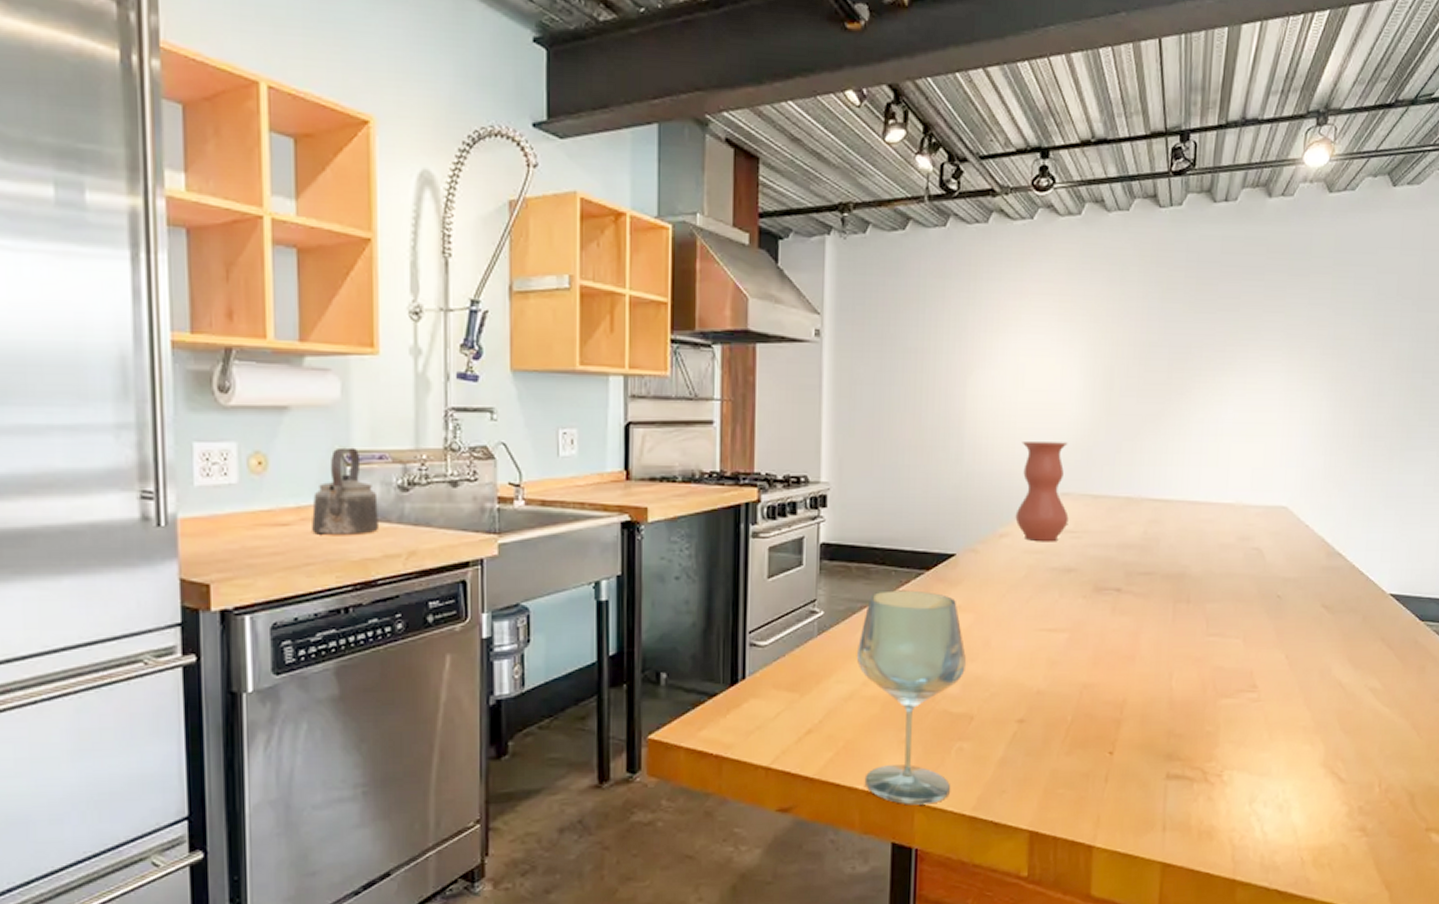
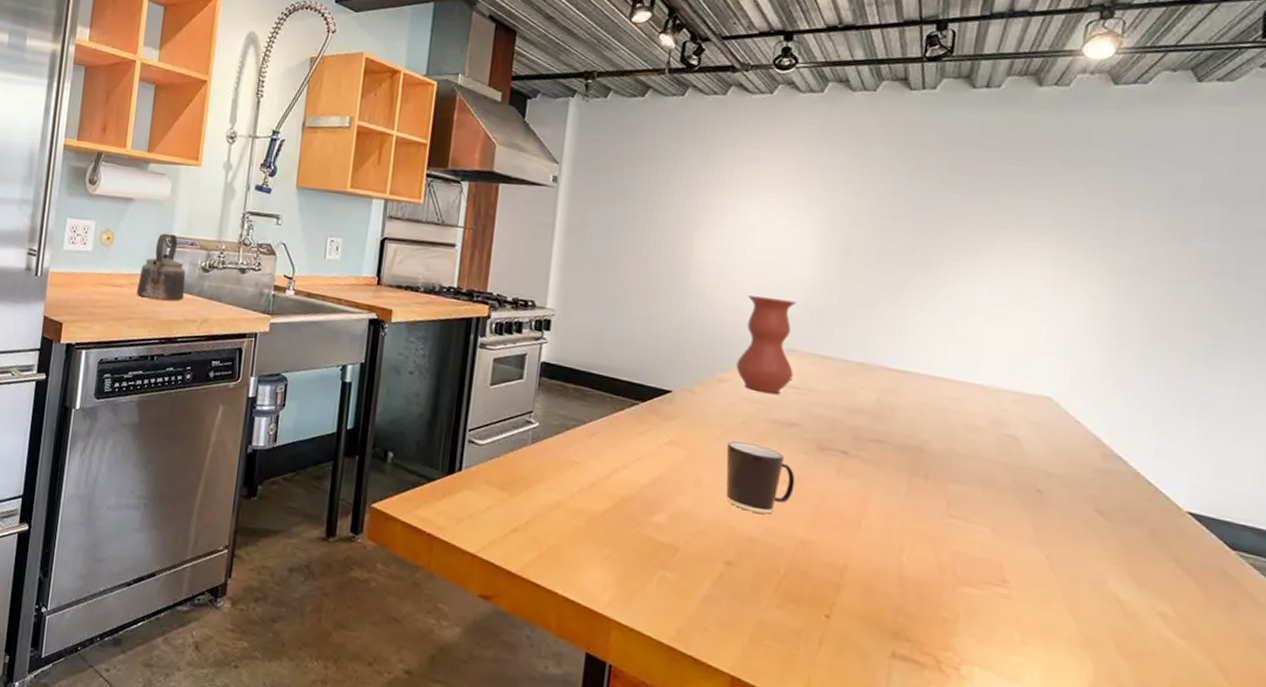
wine glass: present [856,590,967,805] -> none [564,414,676,625]
mug: none [1011,596,1076,665] -> present [725,441,796,515]

